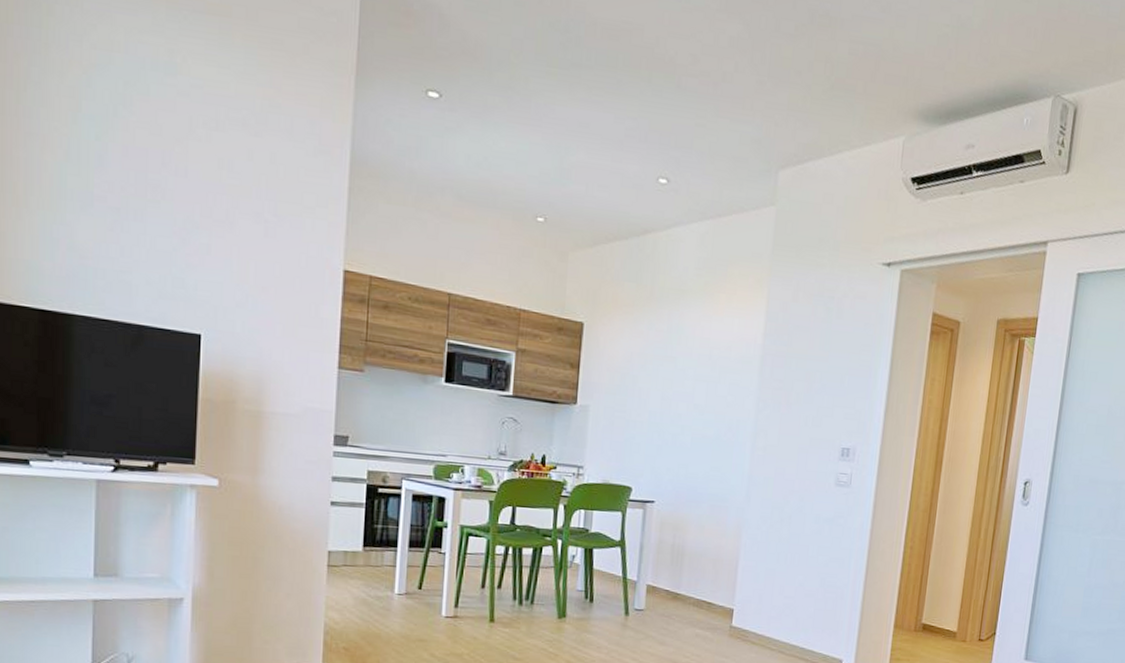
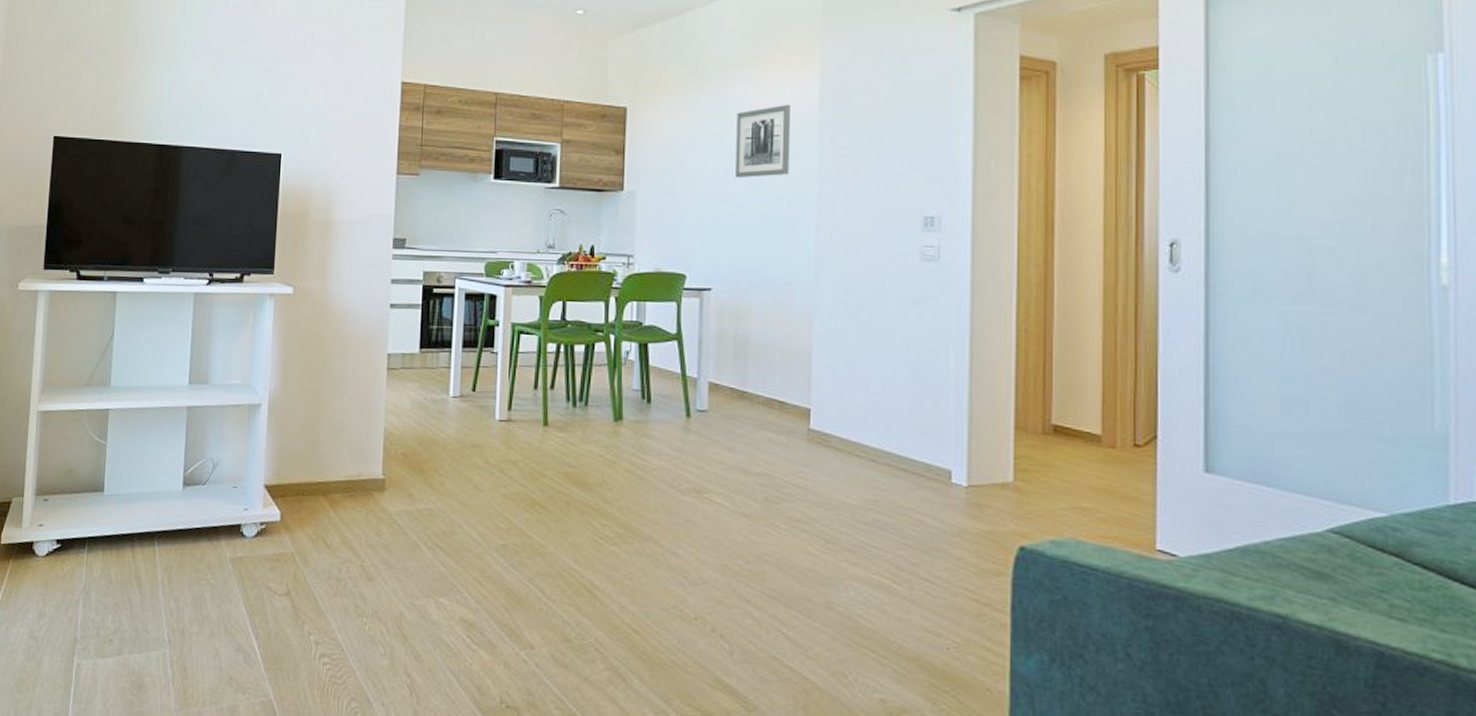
wall art: none [683,335,737,402] -> present [736,104,790,179]

